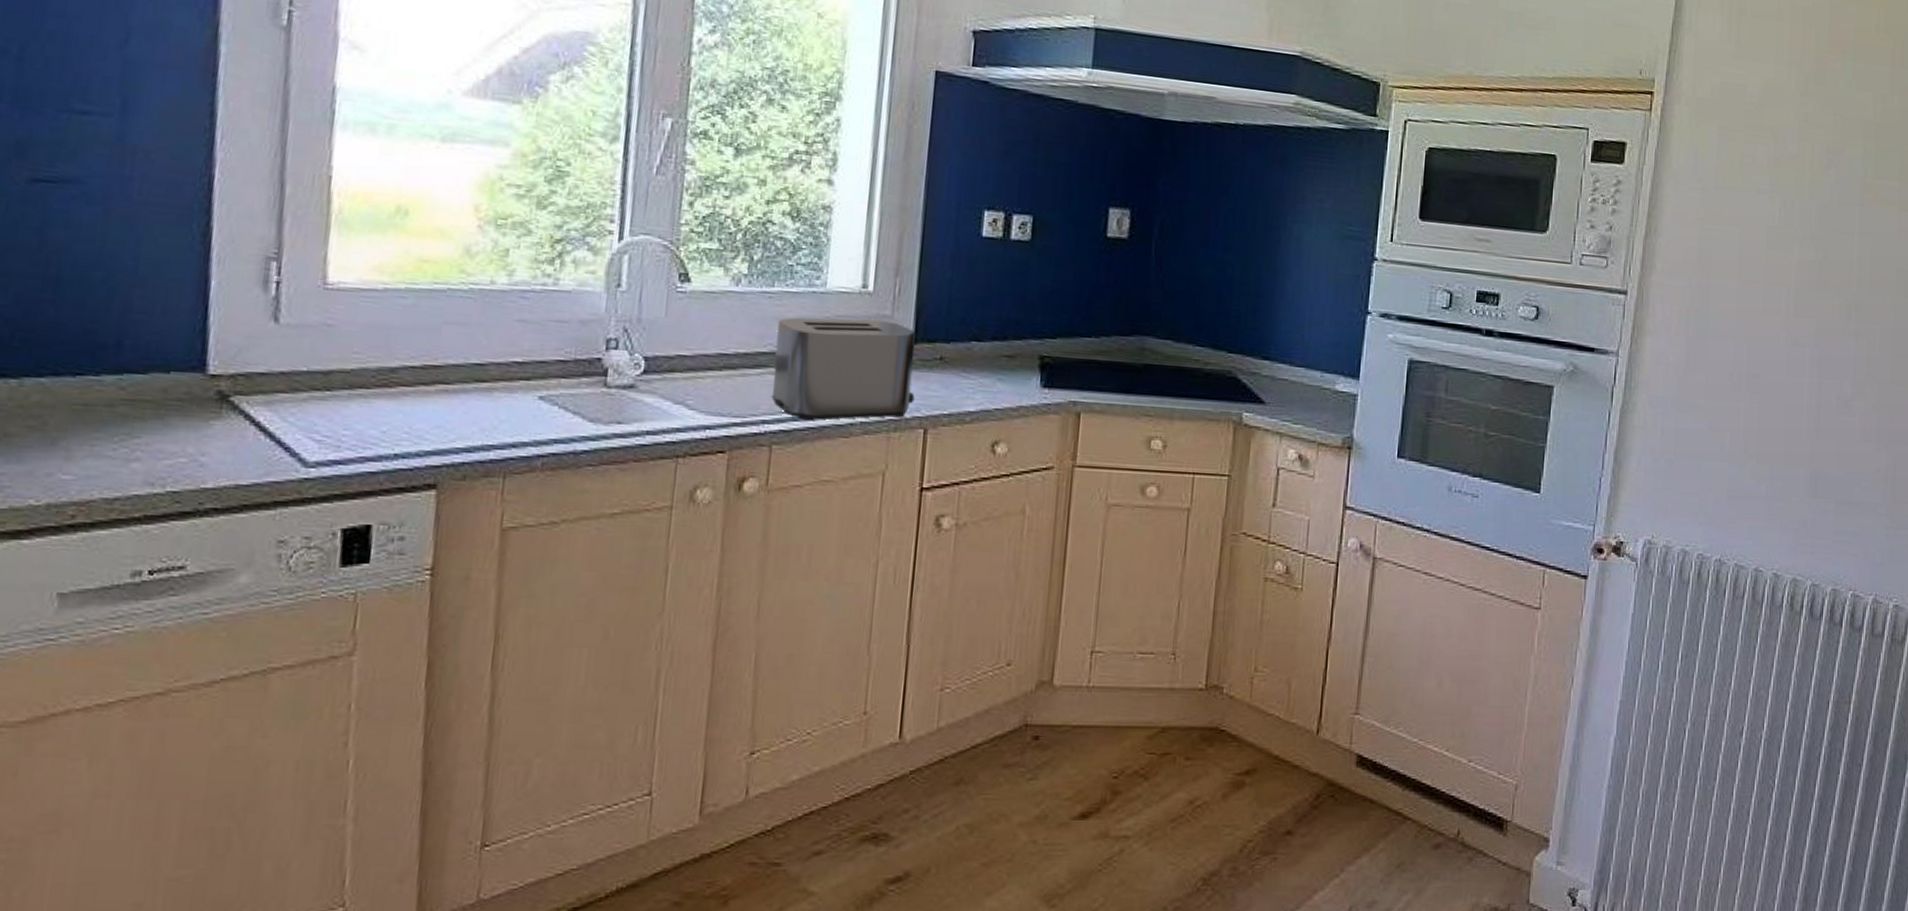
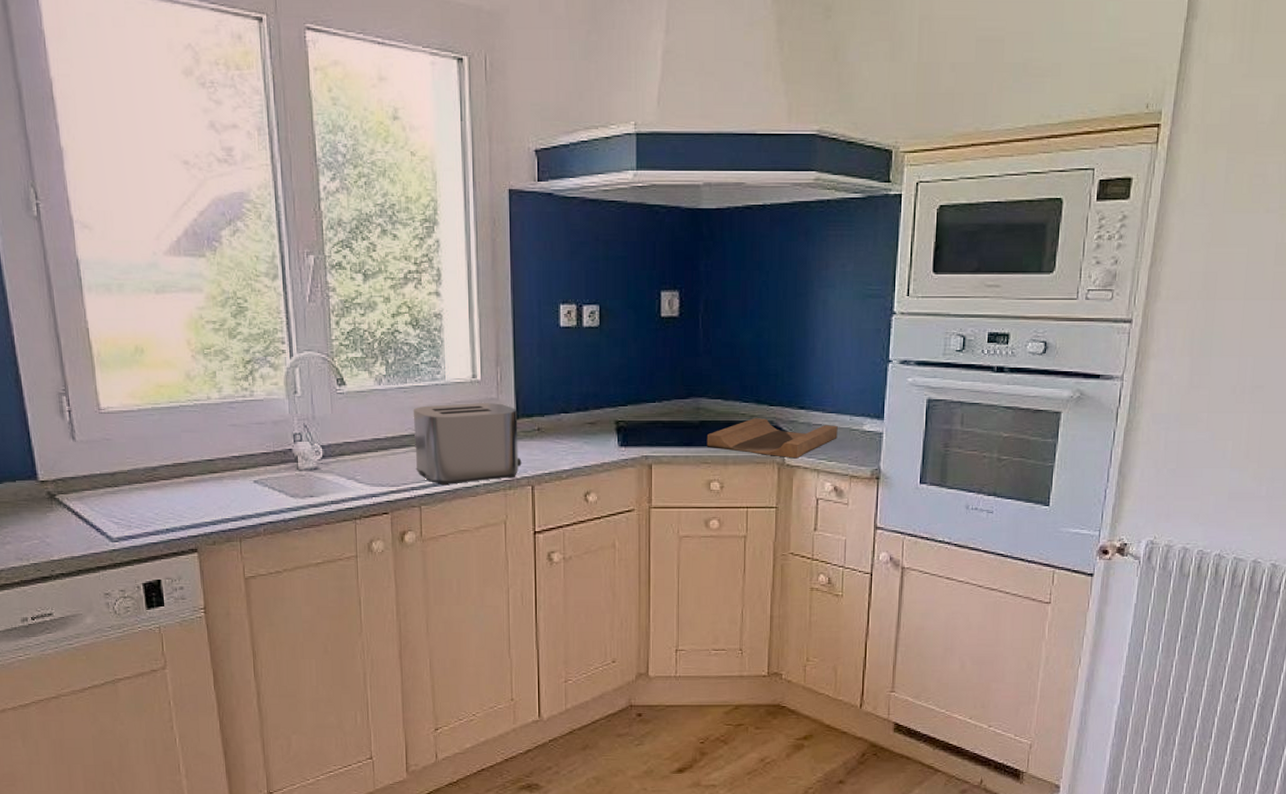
cutting board: none [1149,366,1307,418] -> present [706,418,838,459]

